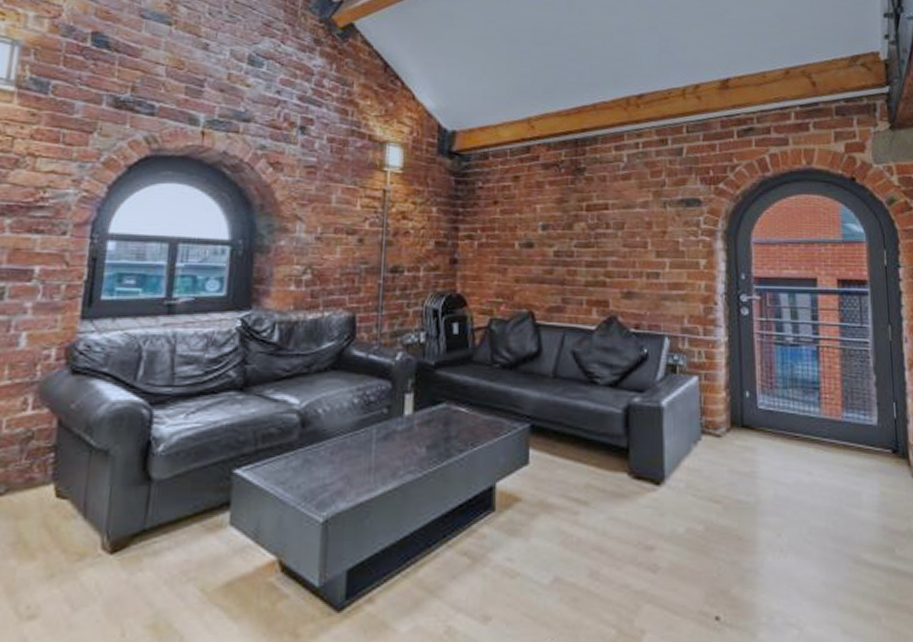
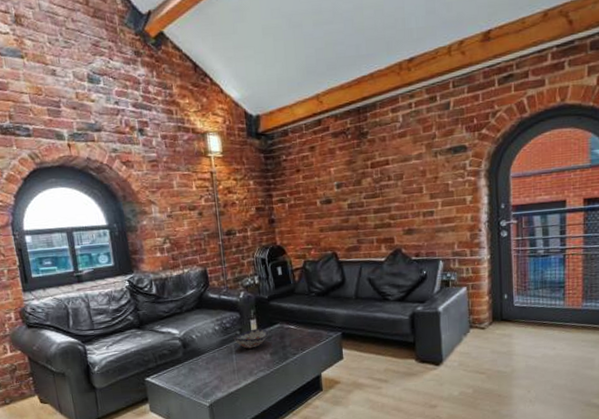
decorative bowl: none [377,407,429,436] -> present [233,328,269,349]

